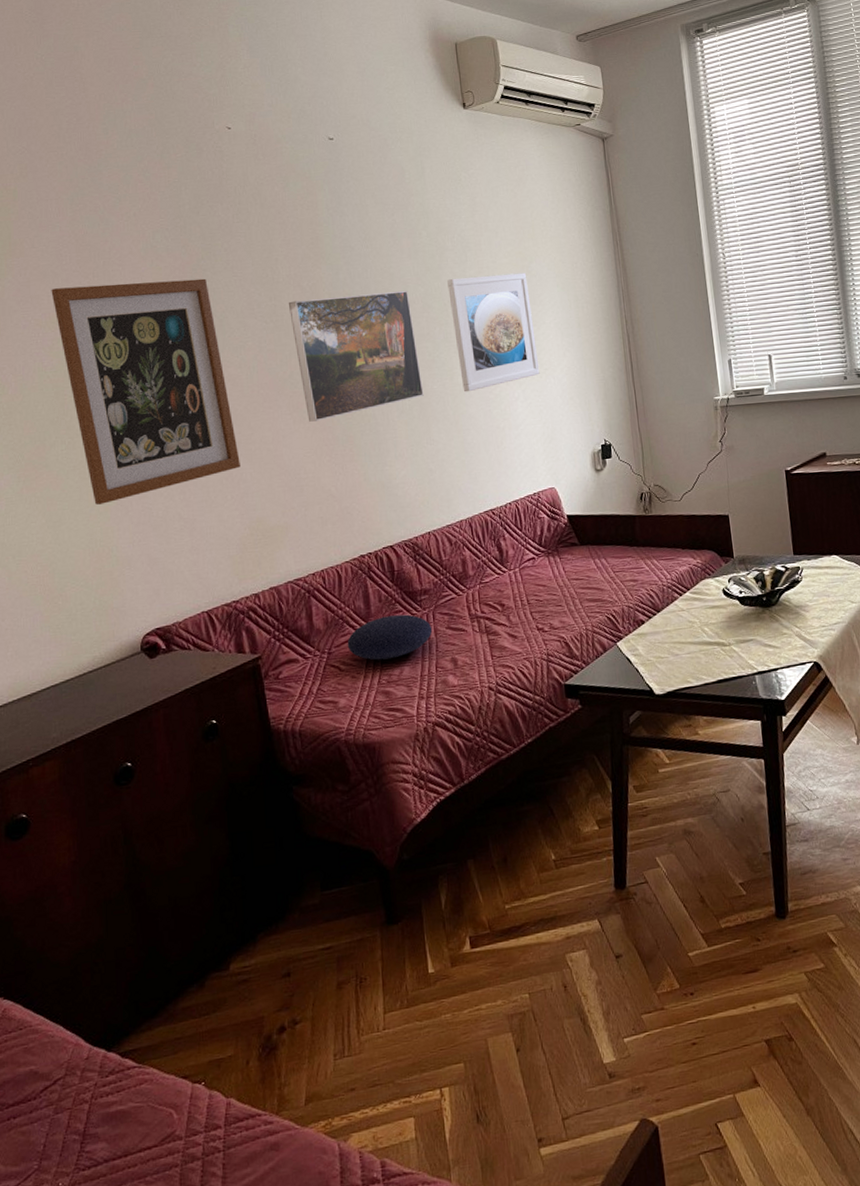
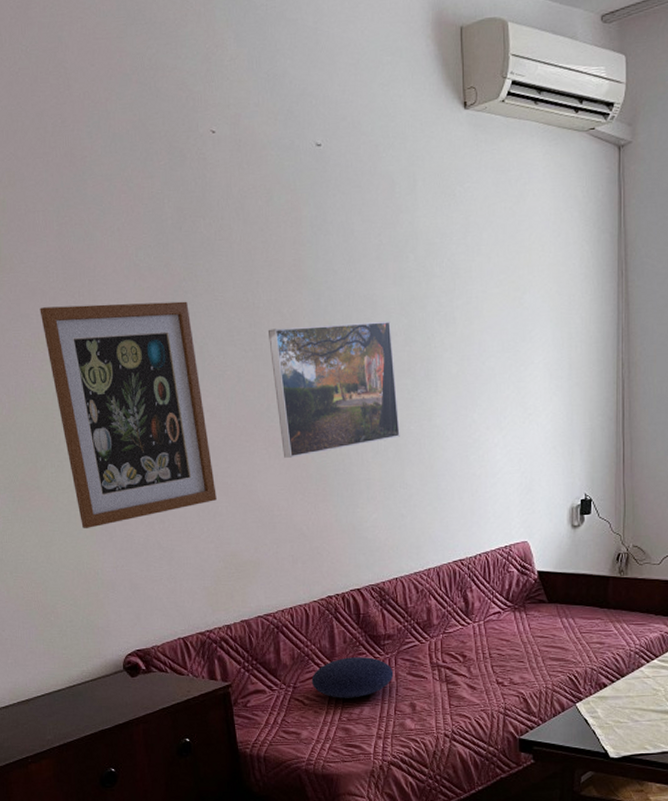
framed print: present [447,272,540,392] -> none [433,305,523,435]

